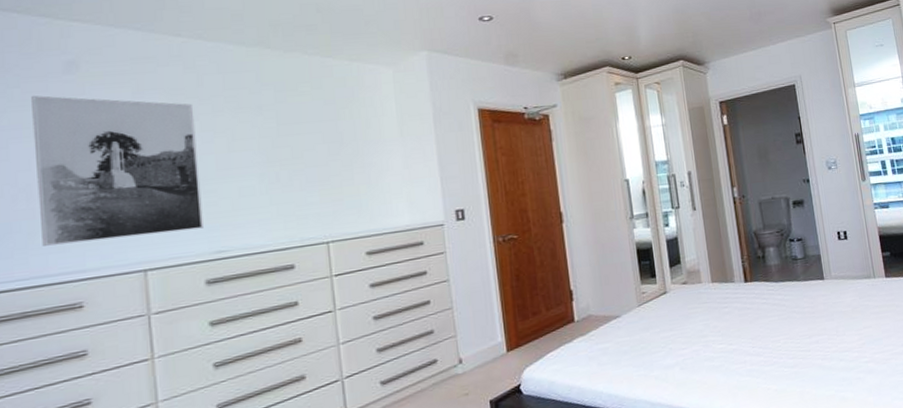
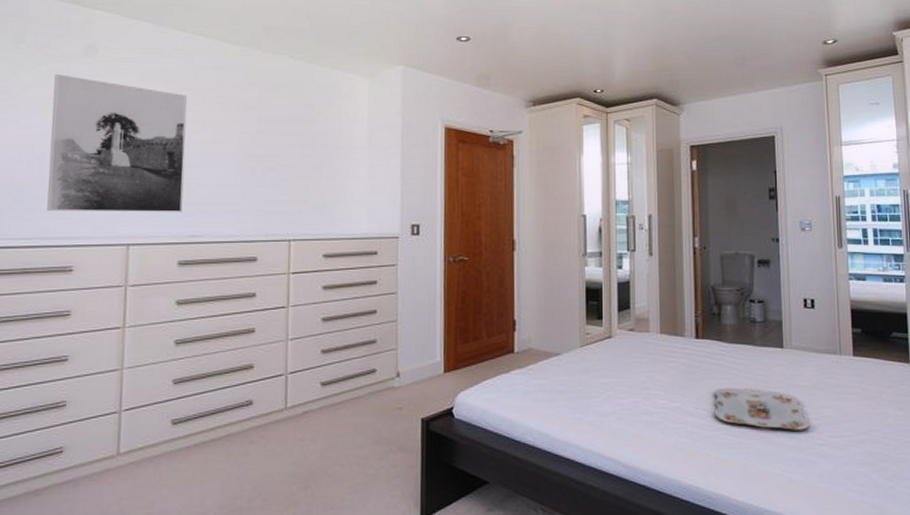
serving tray: none [767,319,855,356] -> present [714,387,810,430]

